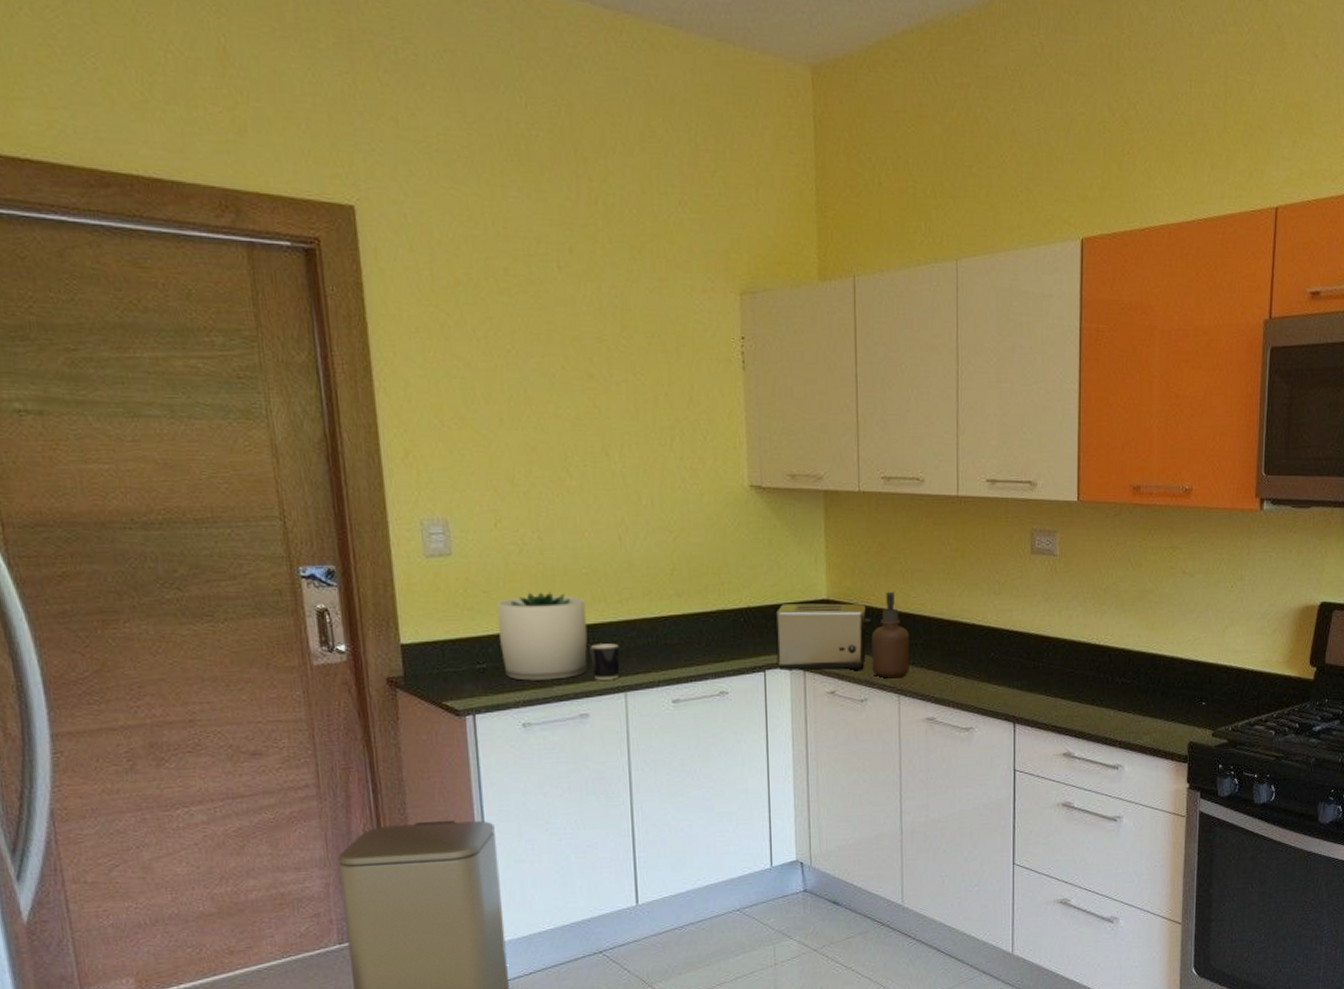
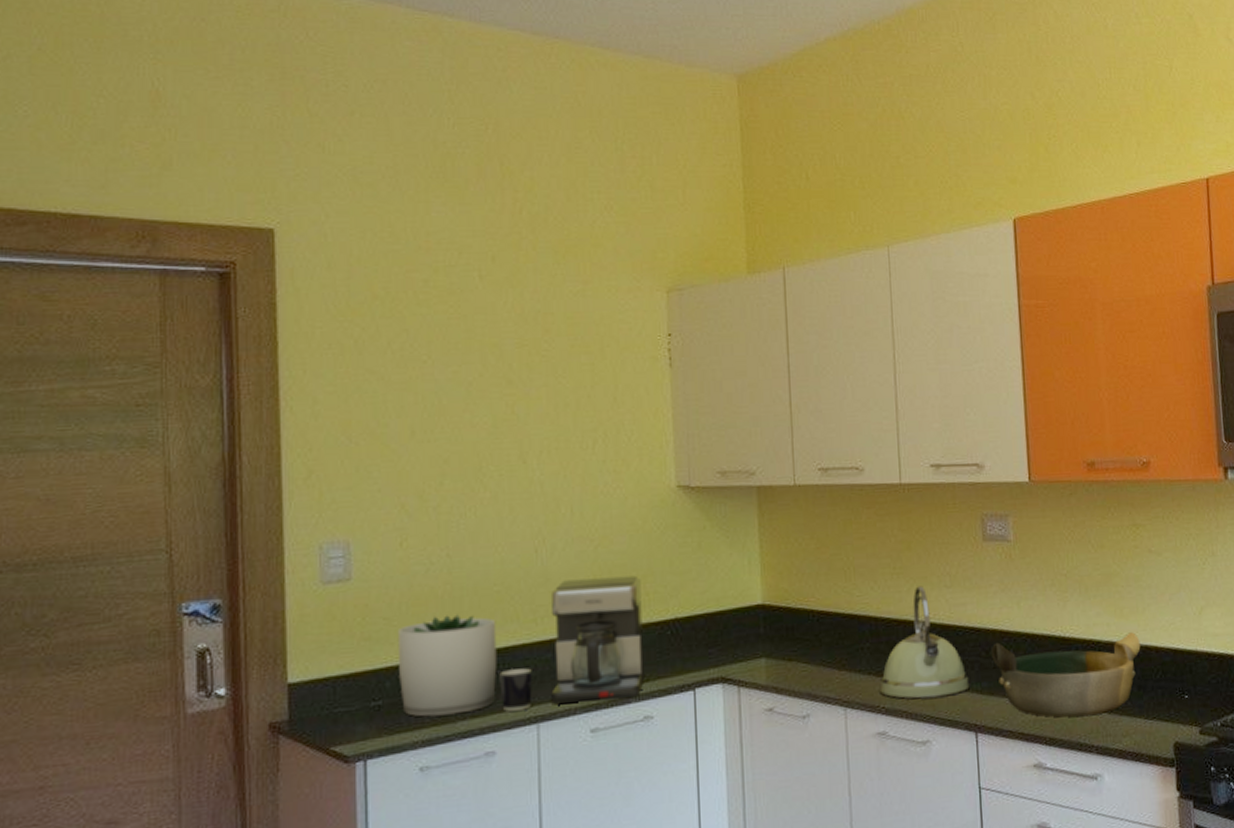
coffee maker: none [634,566,720,677] -> present [550,575,644,705]
toaster: present [775,603,871,671] -> none [706,607,812,688]
soap dispenser: present [871,591,910,679] -> none [812,591,856,690]
kettle: none [930,591,1011,691] -> present [879,586,970,700]
cooking pot: none [1032,644,1167,715] -> present [991,632,1141,718]

